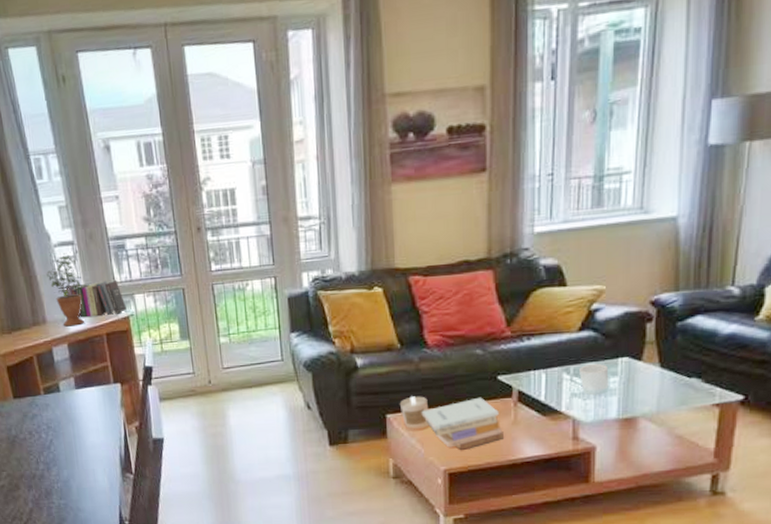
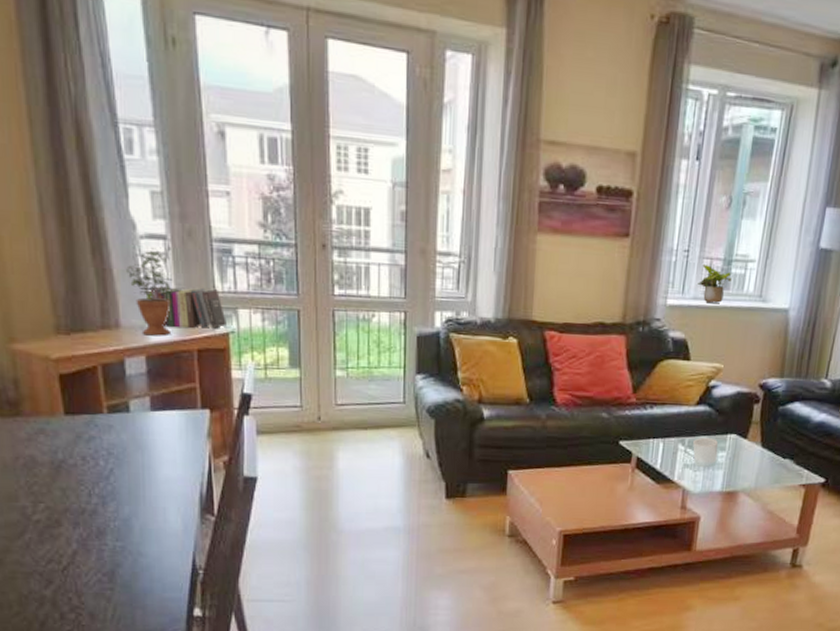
candle: present [399,396,430,432] -> none [522,454,552,491]
books: present [421,397,503,451] -> none [543,460,619,513]
potted plant: none [565,185,605,225] -> present [696,265,732,304]

